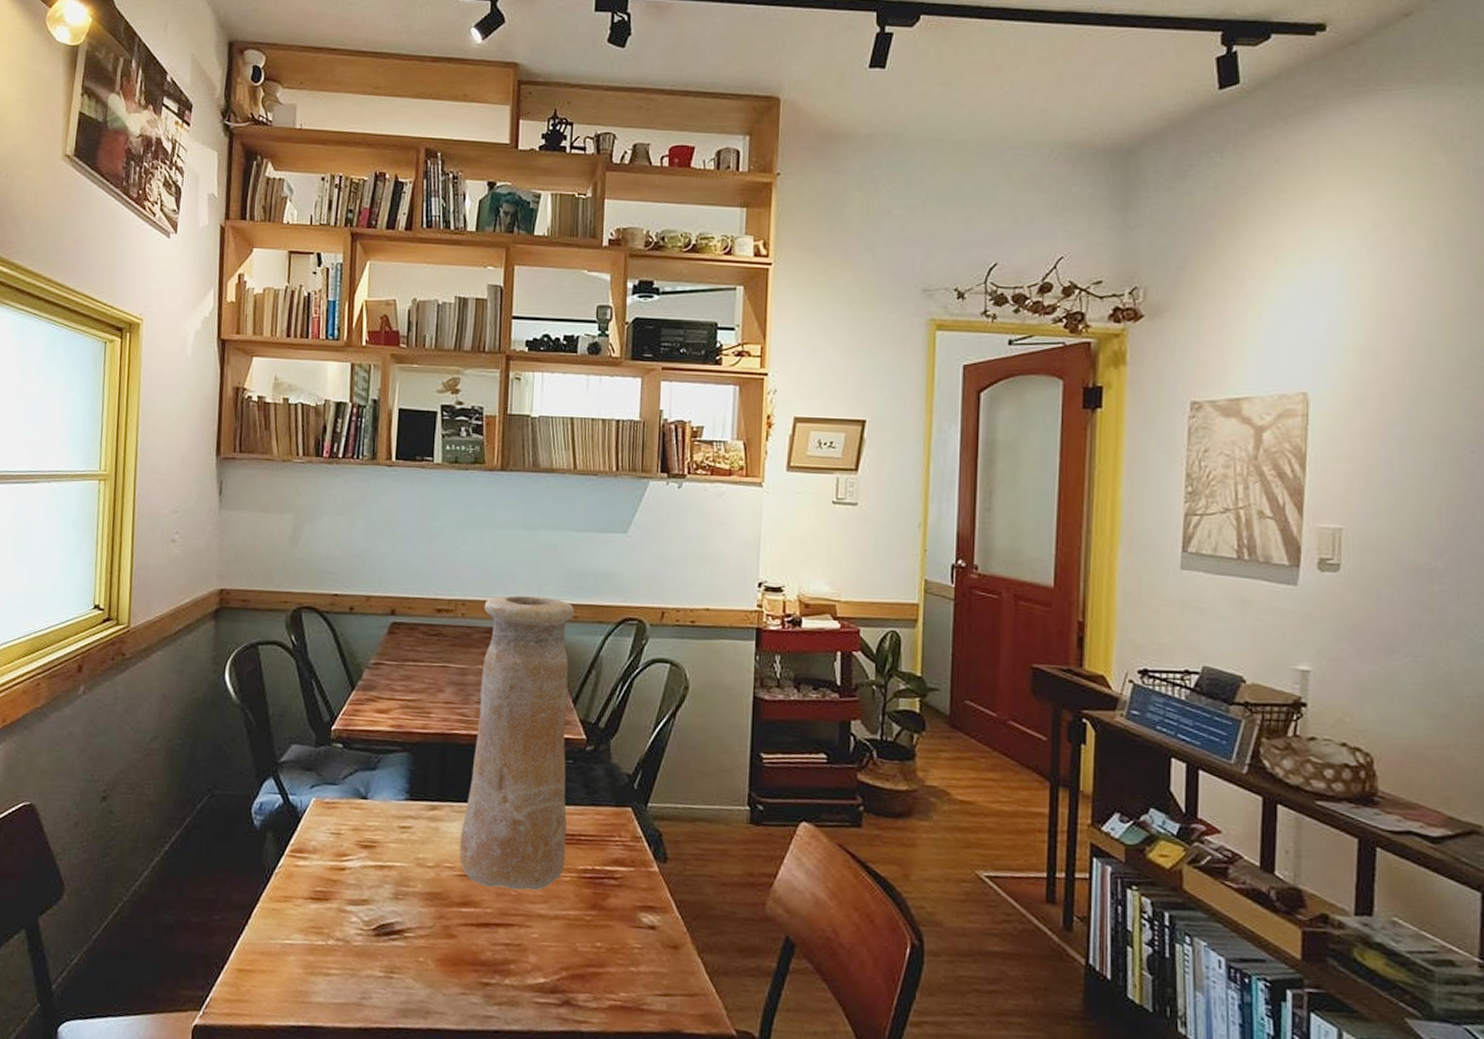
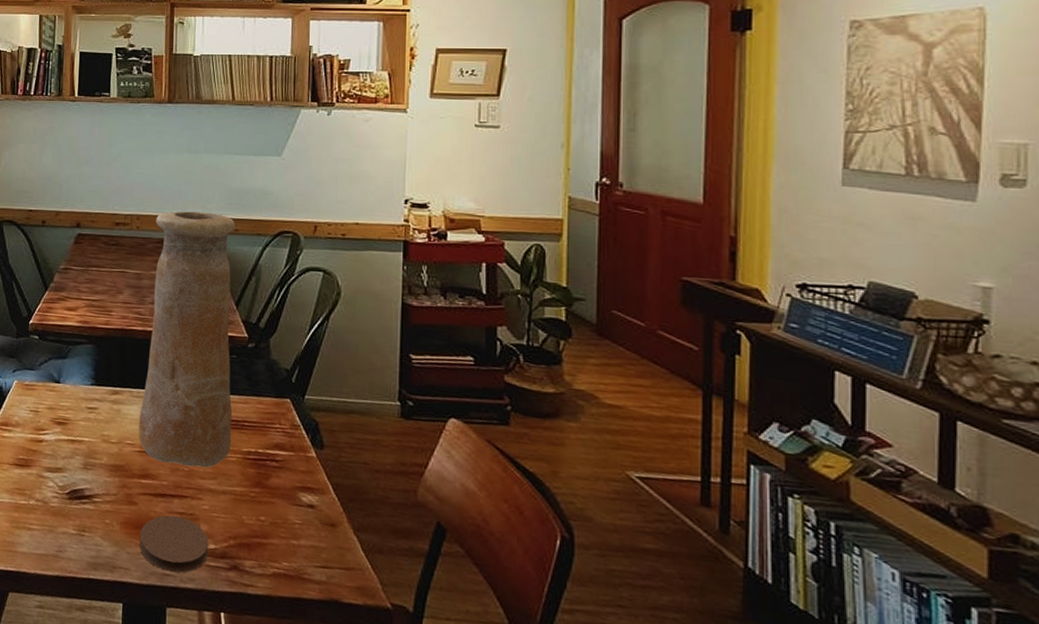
coaster: none [458,947,538,1014] -> present [139,515,209,573]

